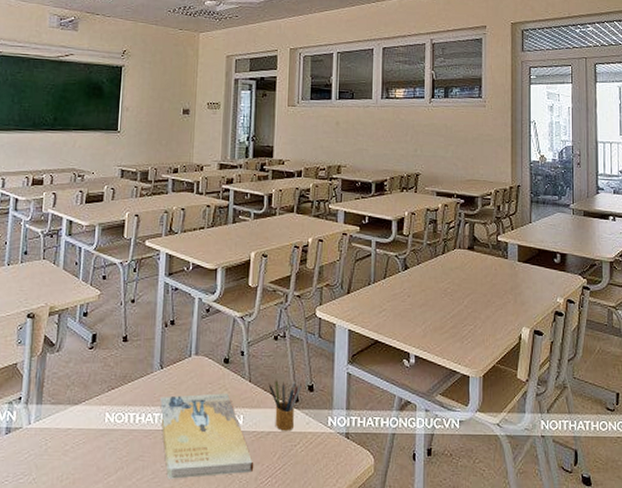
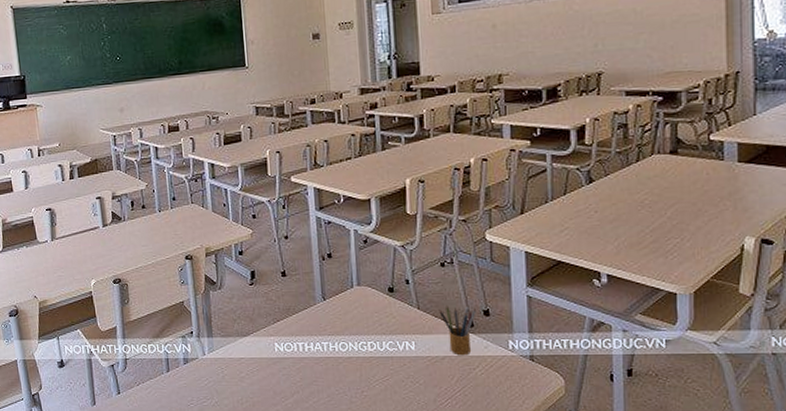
book: present [160,393,253,479] -> none [327,321,431,401]

